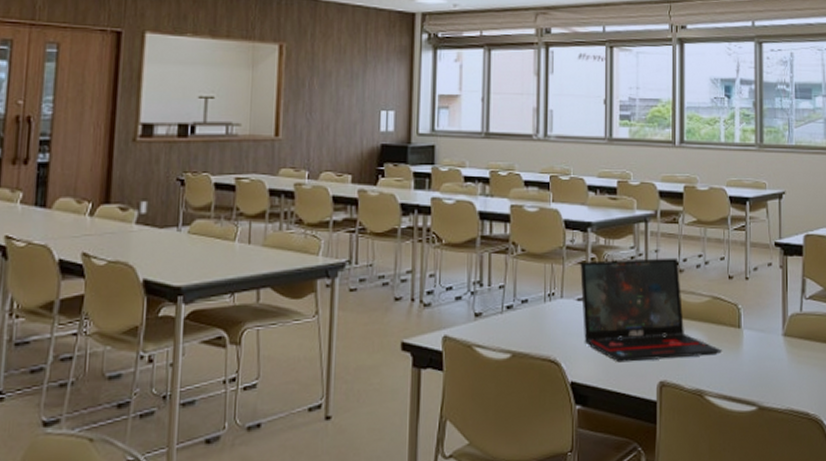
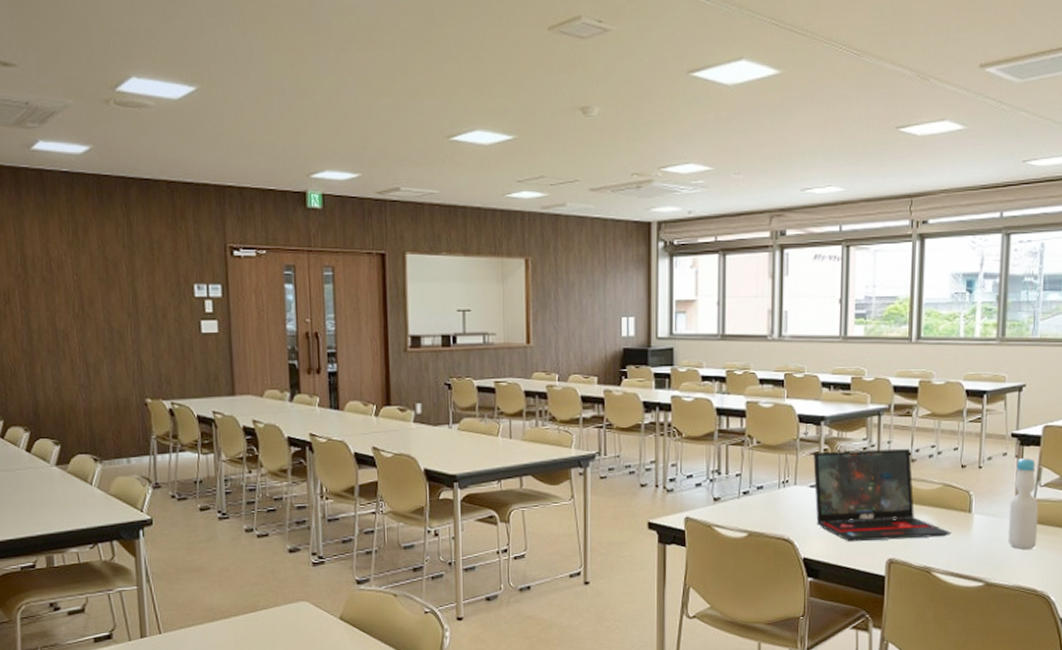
bottle: none [777,268,806,368] -> present [1007,457,1039,549]

